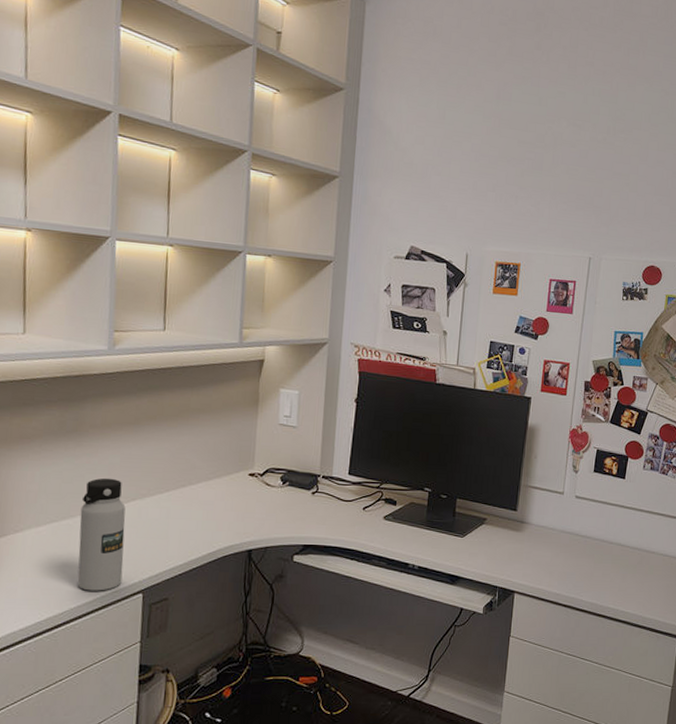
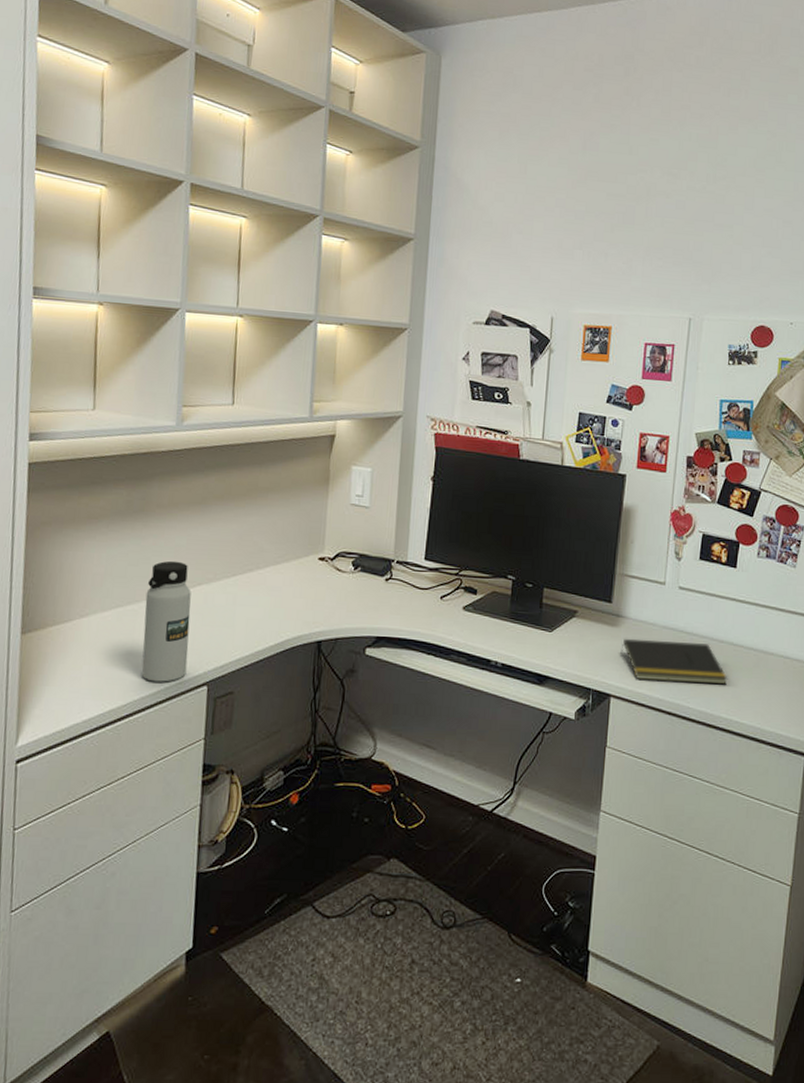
notepad: none [524,541,616,580] -> present [620,638,728,685]

